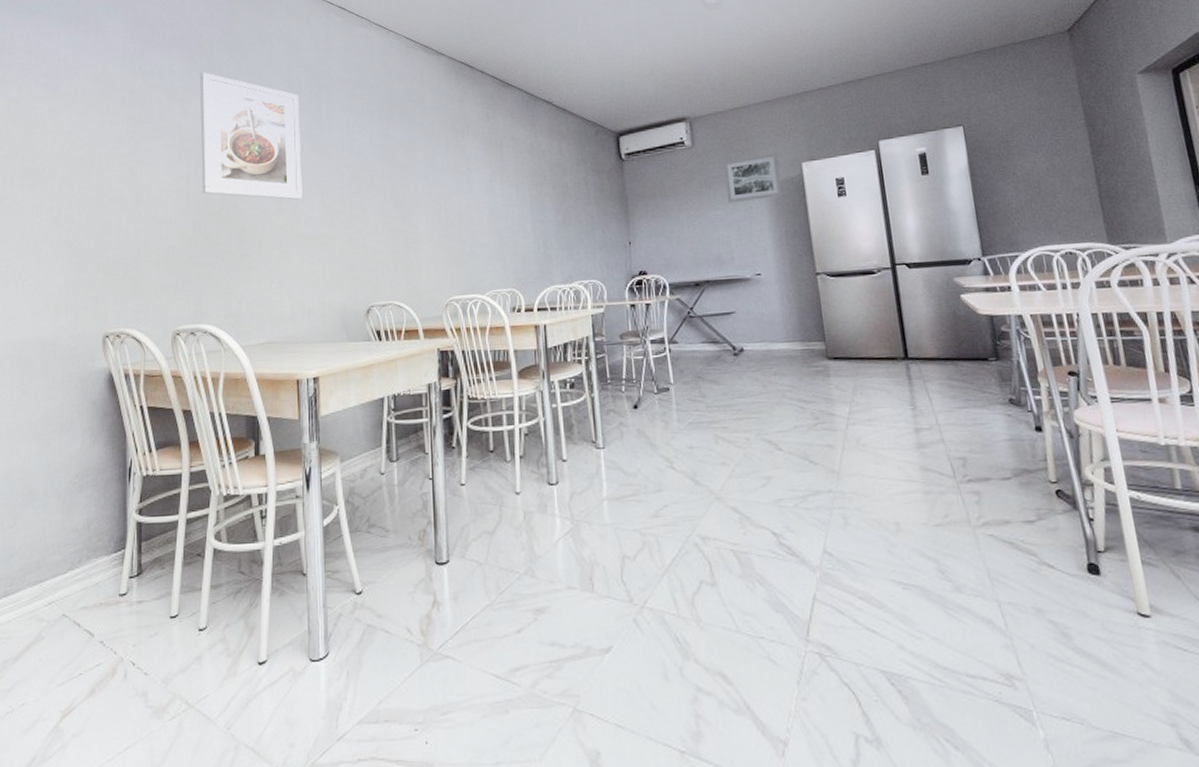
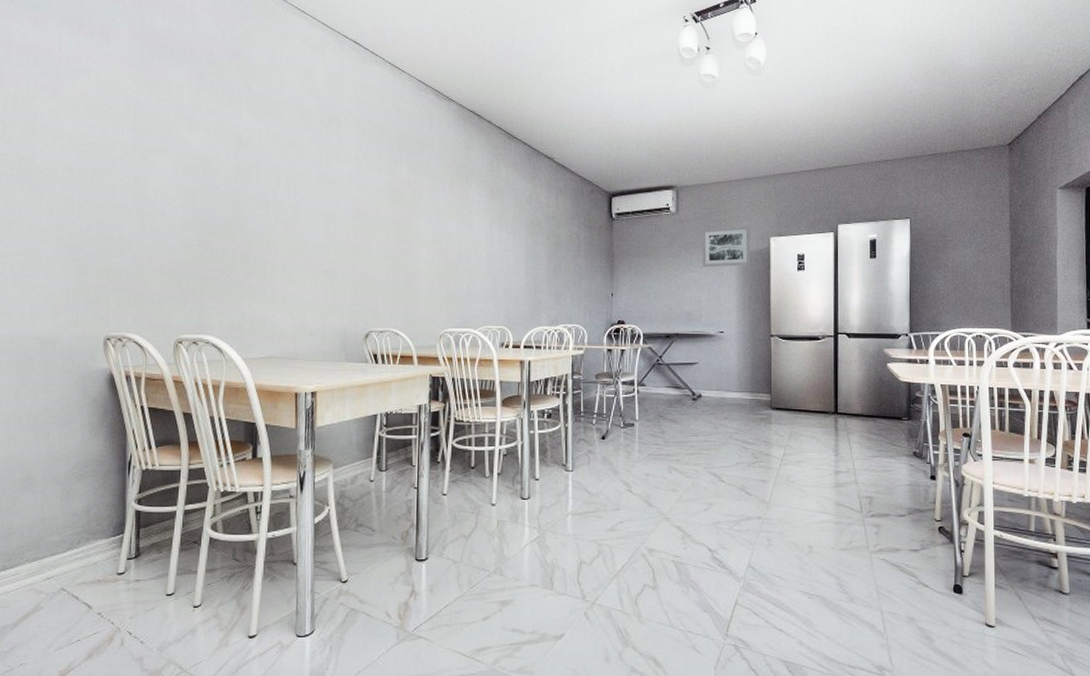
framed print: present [199,72,302,200] -> none [208,91,309,226]

